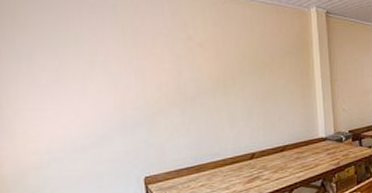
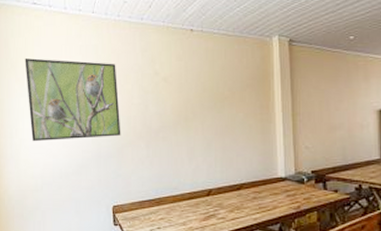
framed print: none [14,15,151,113] -> present [25,58,121,142]

